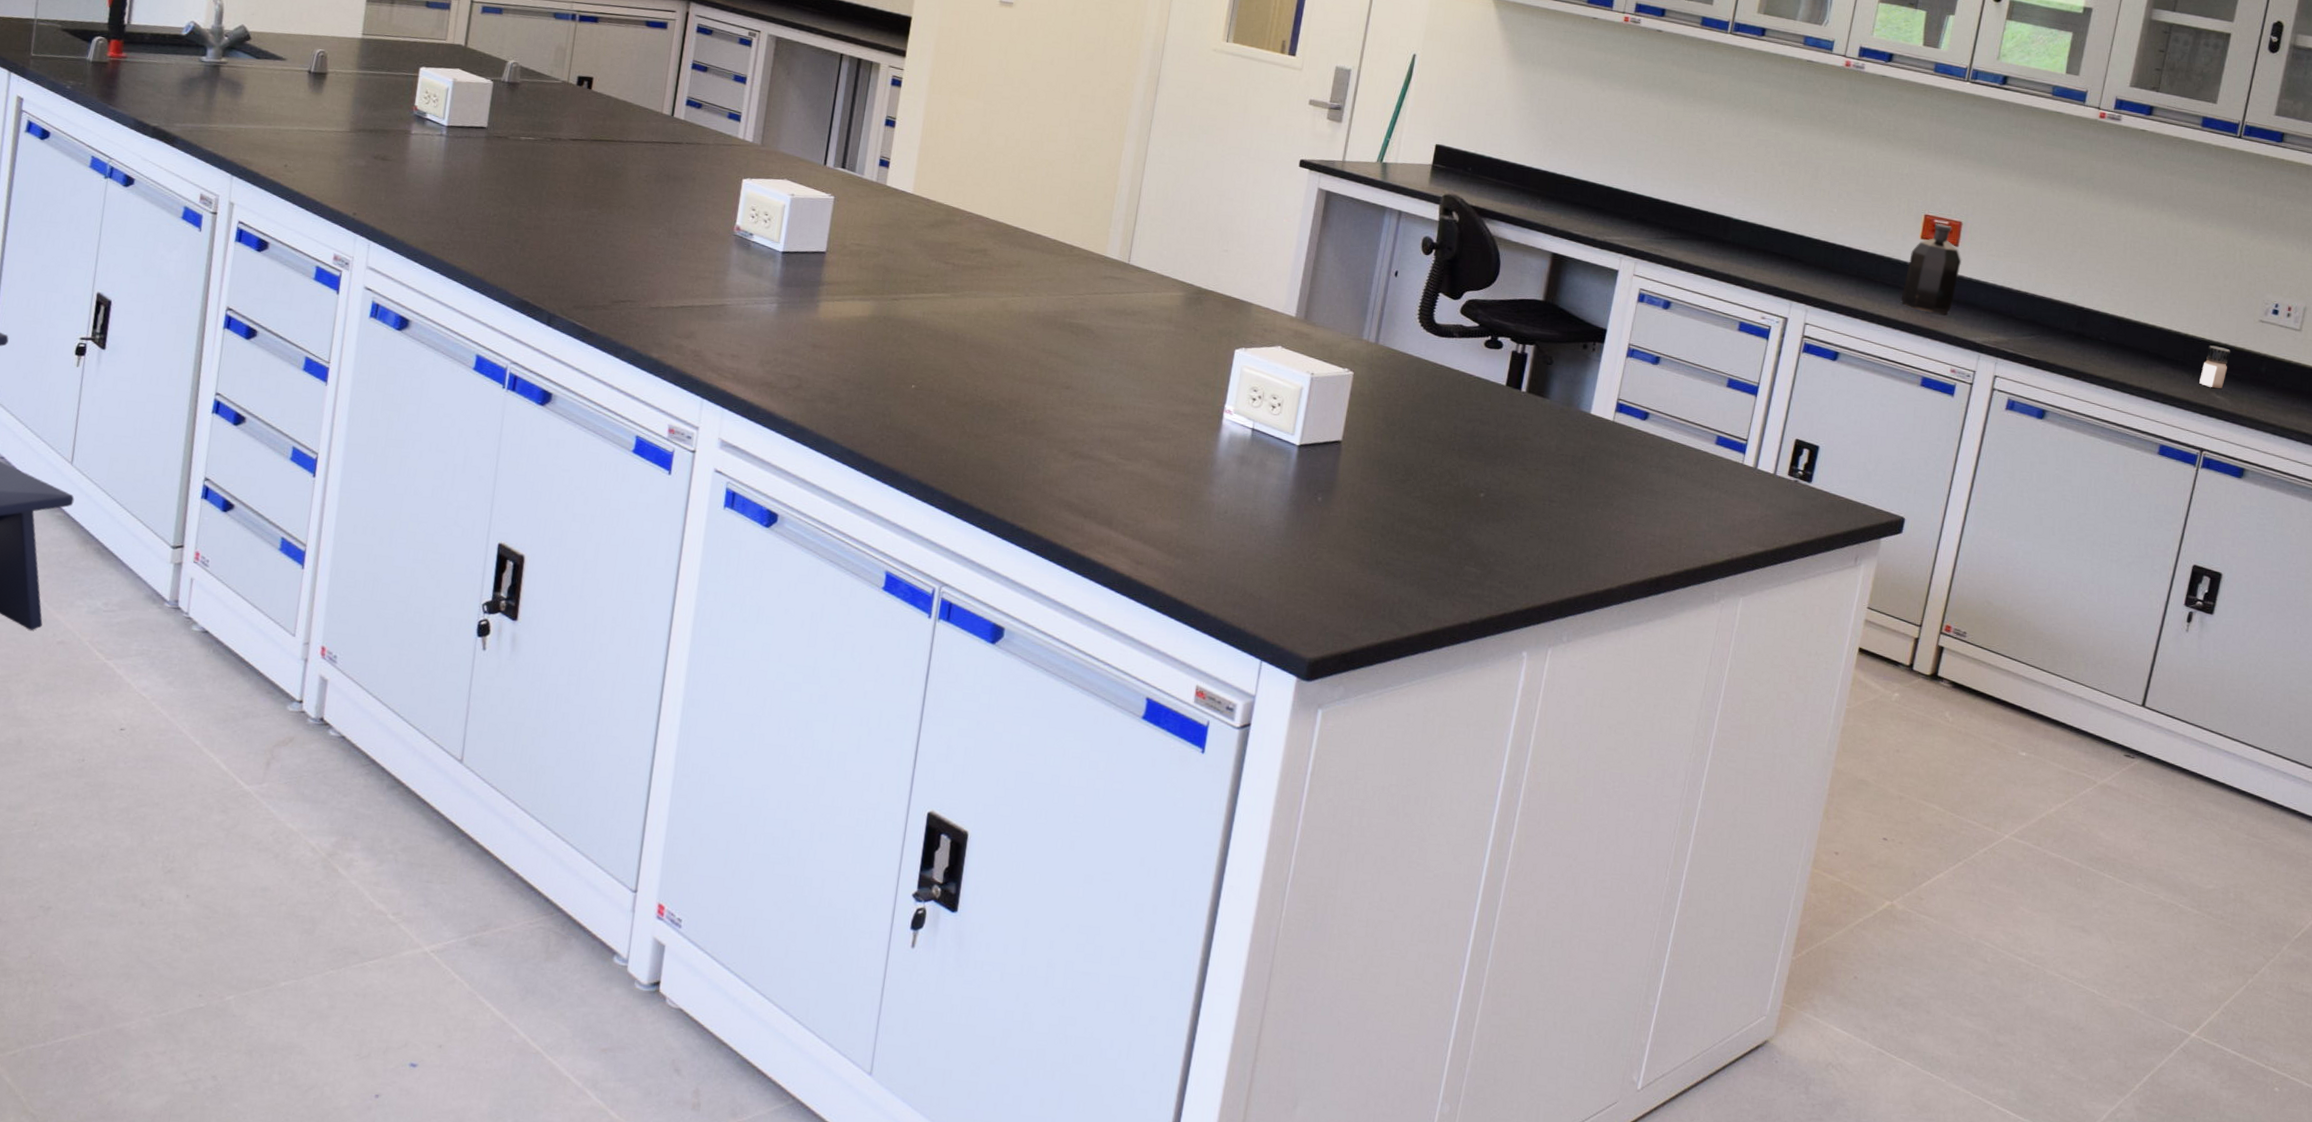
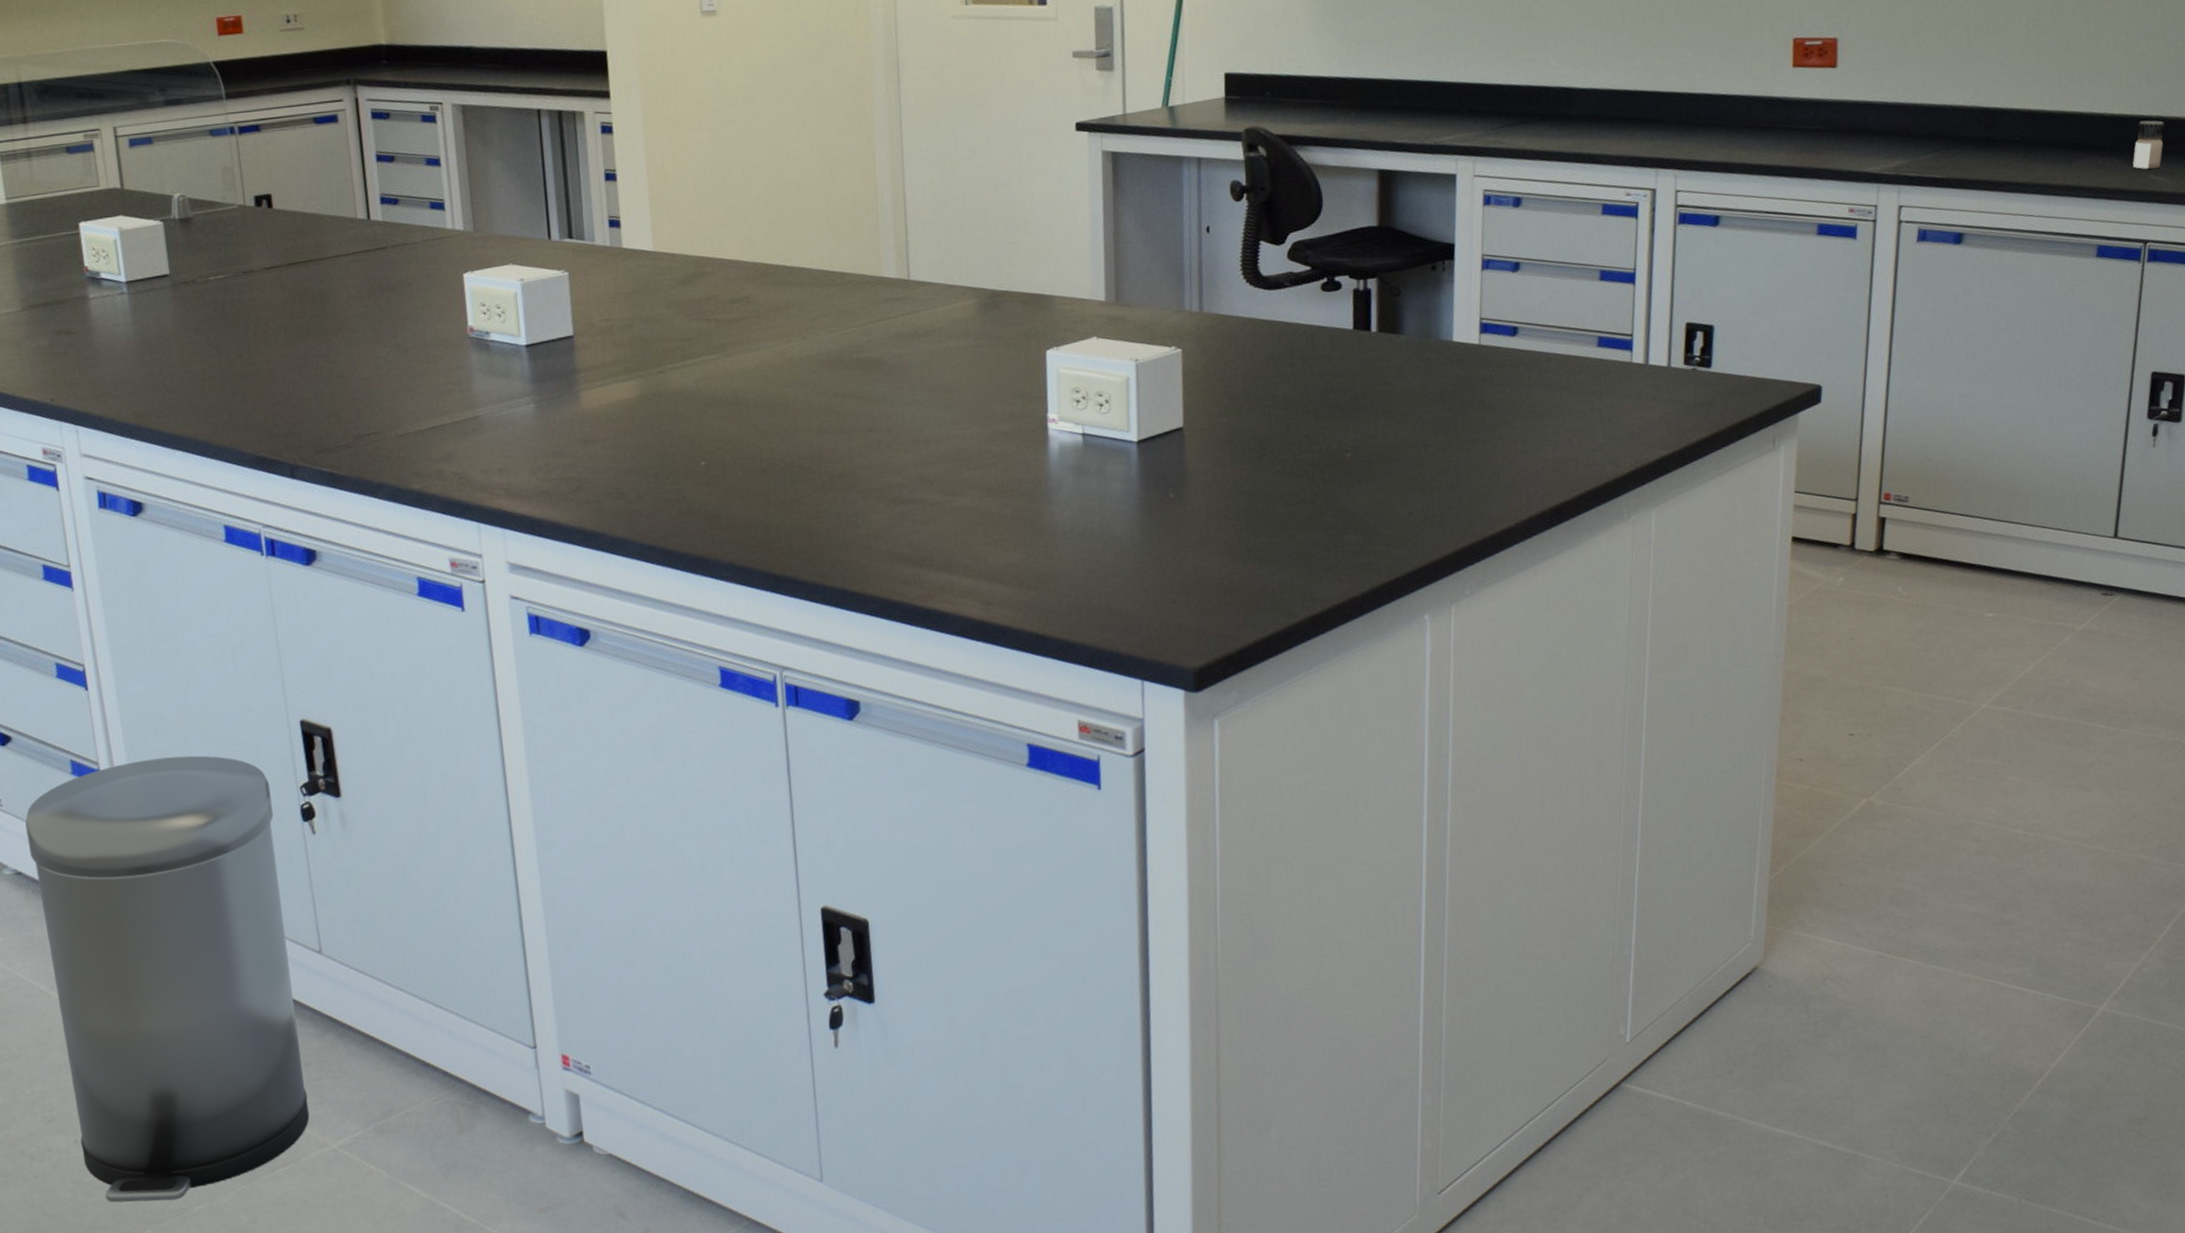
pedal bin: none [190,550,456,972] -> present [25,755,310,1203]
bottle: present [1901,223,1963,314] -> none [1780,44,1844,150]

